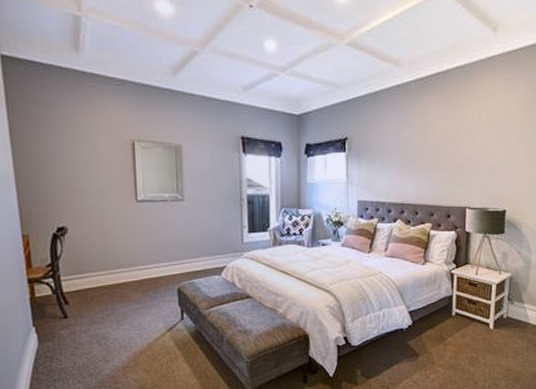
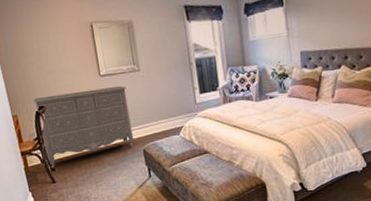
dresser: none [51,214,168,301] -> present [33,85,134,169]

